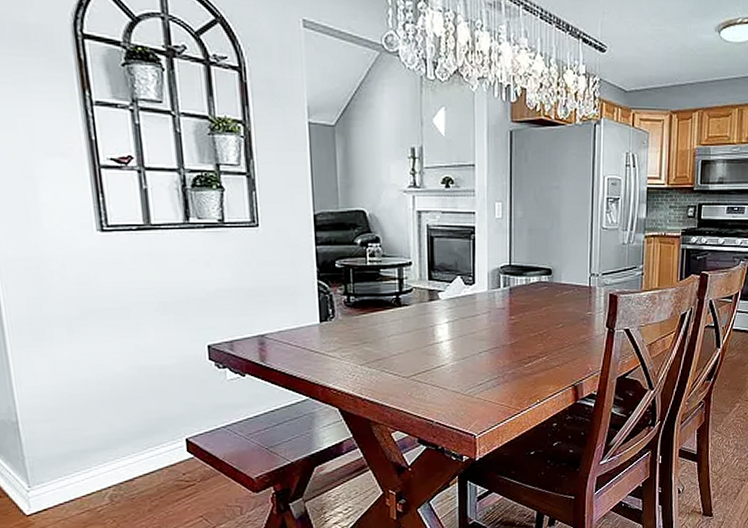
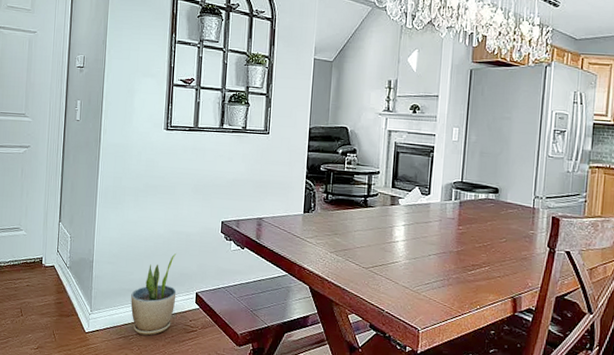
potted plant: none [88,395,158,504] -> present [131,254,177,336]

